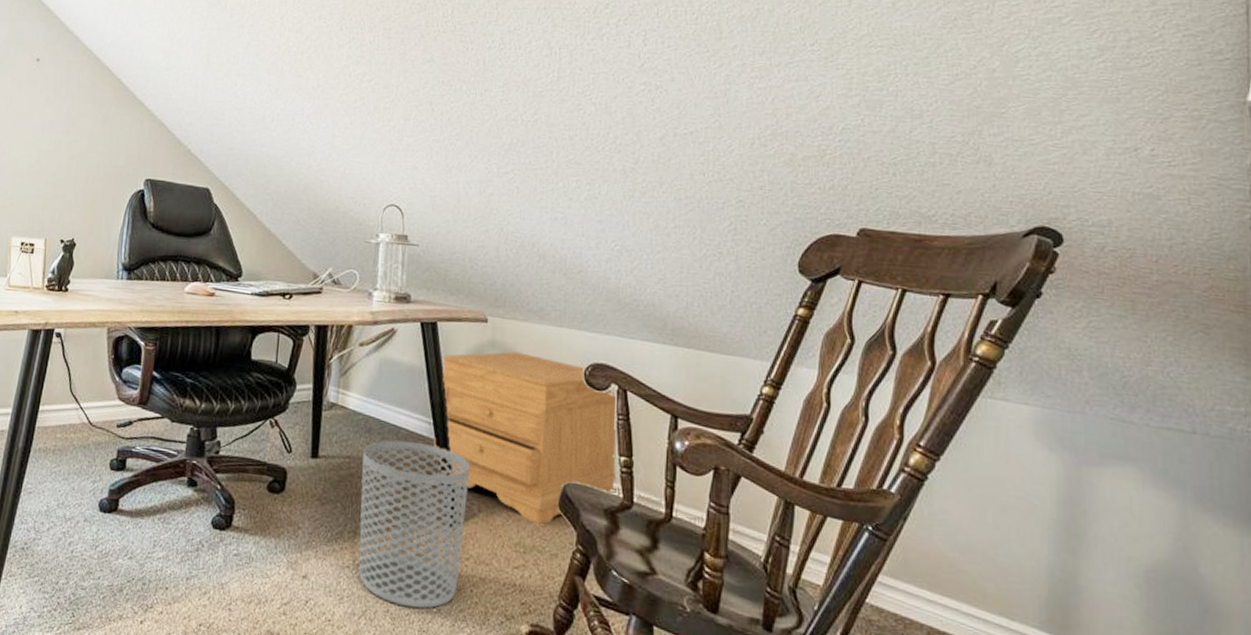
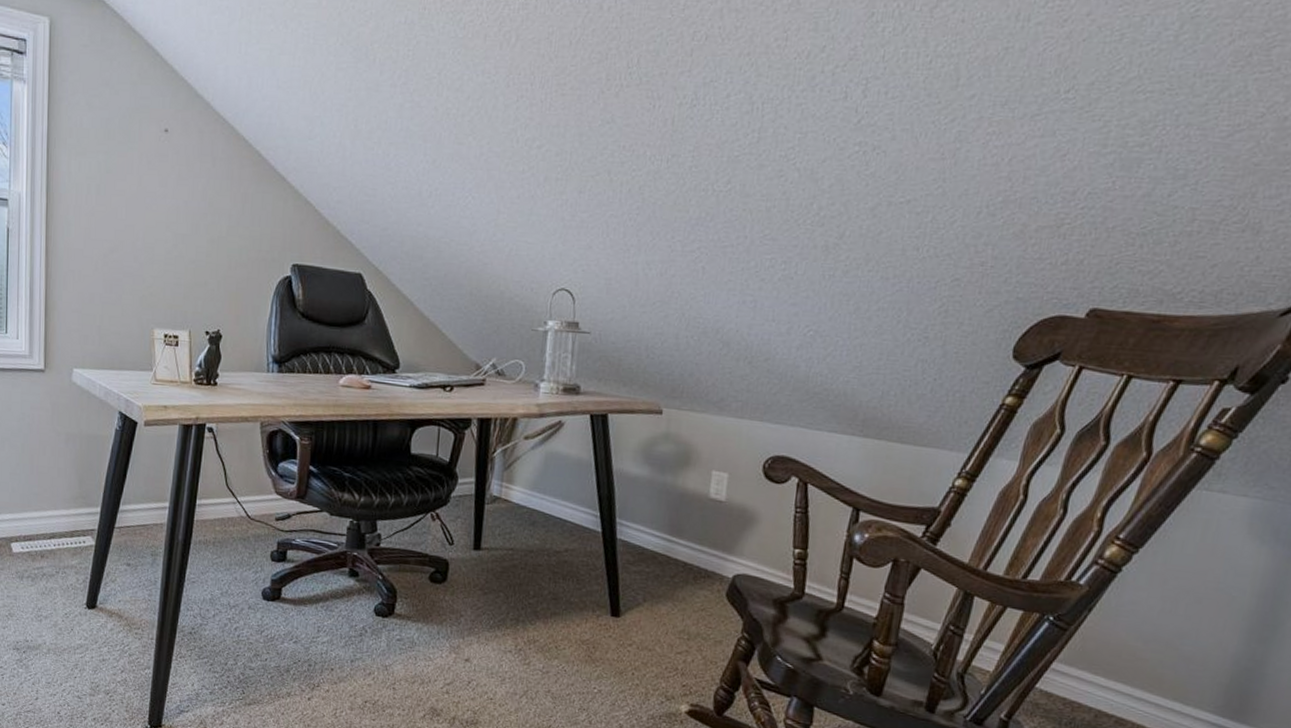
waste bin: present [358,440,469,609] -> none [520,533,636,690]
nightstand: present [434,351,618,524] -> none [600,444,797,613]

